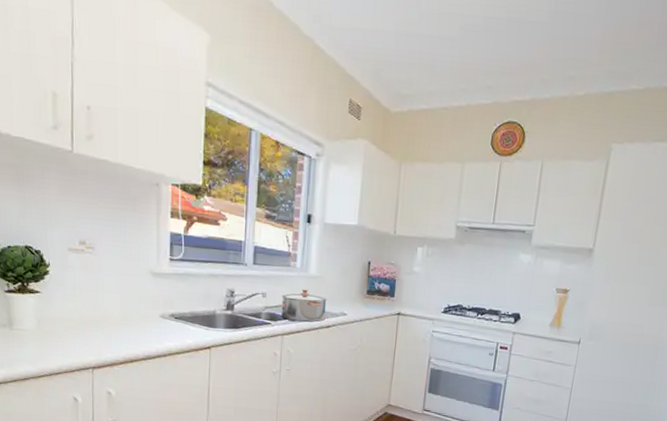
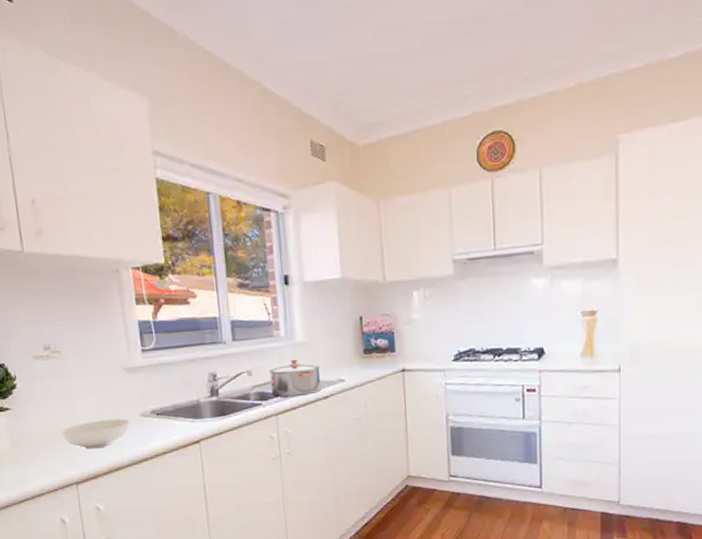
bowl: none [85,315,150,340] -> present [61,418,130,449]

